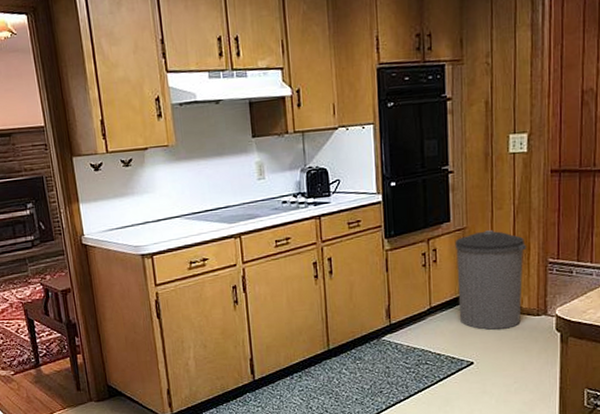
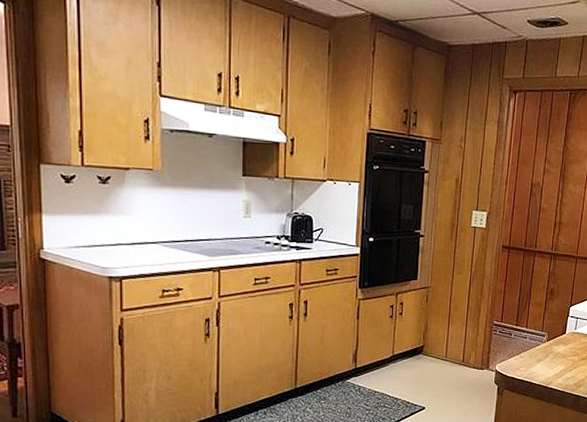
trash can: present [454,230,527,330] -> none [417,291,478,379]

